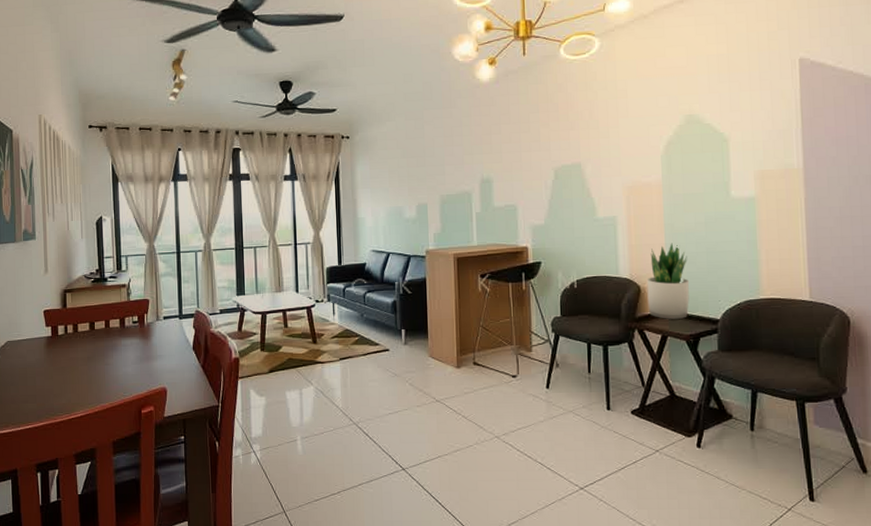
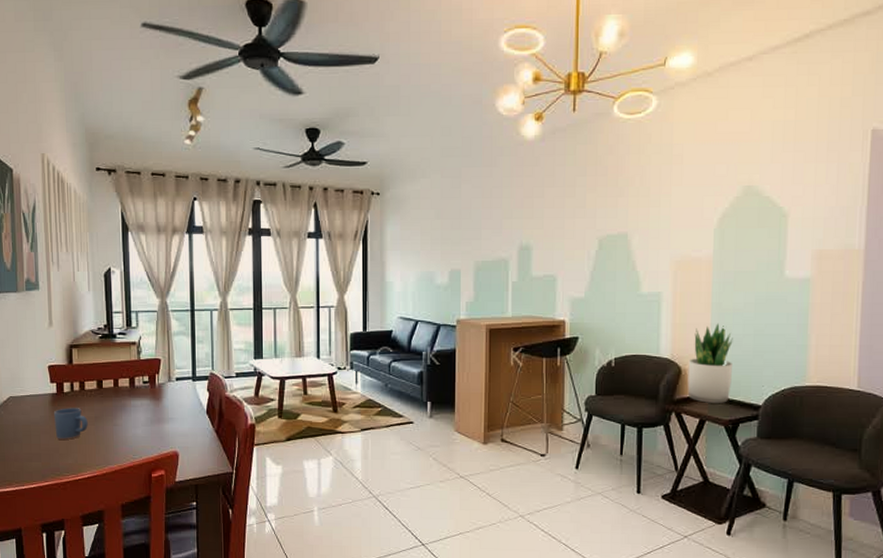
mug: none [48,349,81,381] -> present [53,408,88,440]

